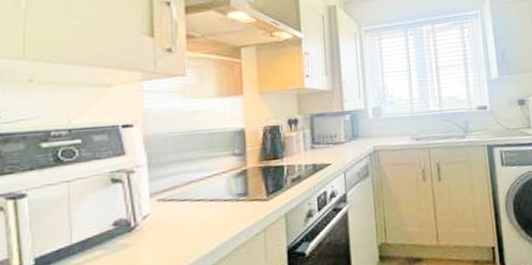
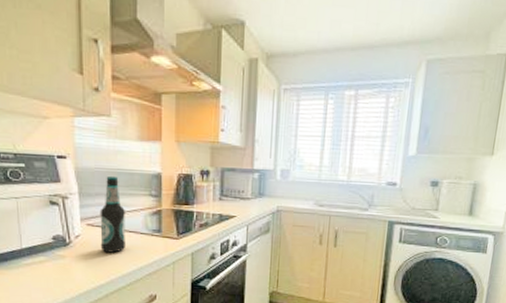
bottle: none [173,138,205,231] -> present [100,175,125,253]

